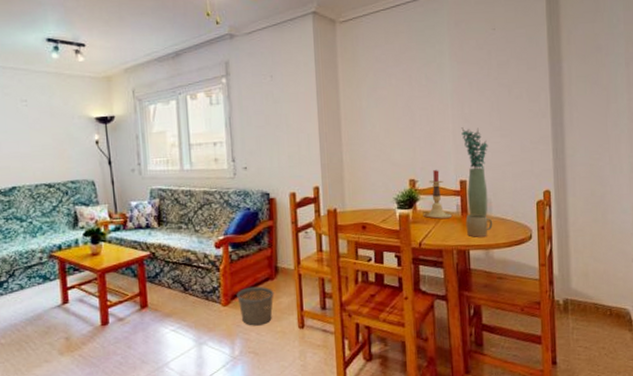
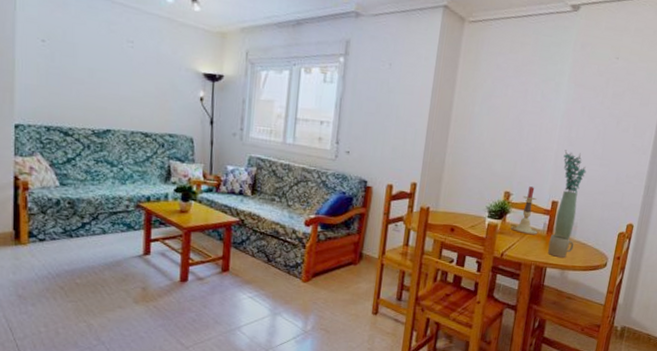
basket: present [237,286,274,326] -> none [318,268,355,306]

